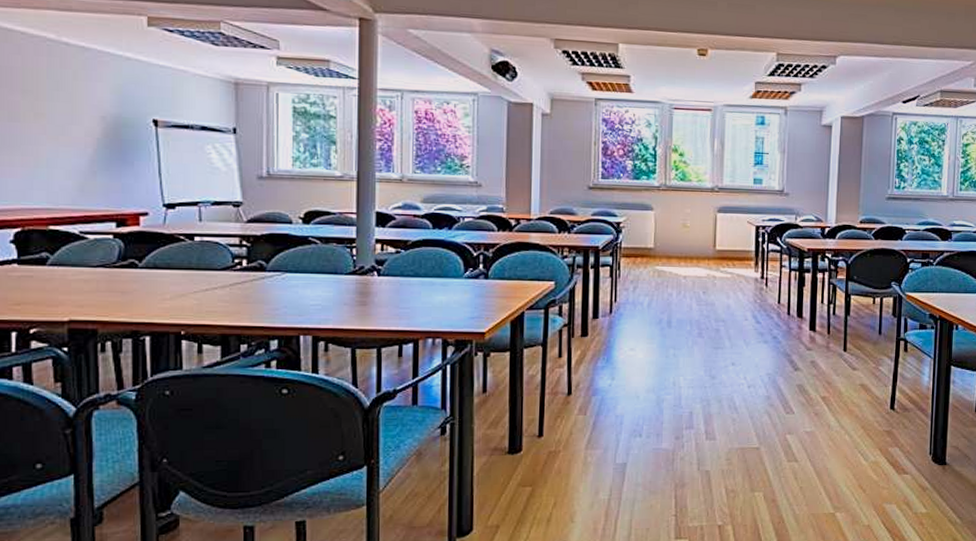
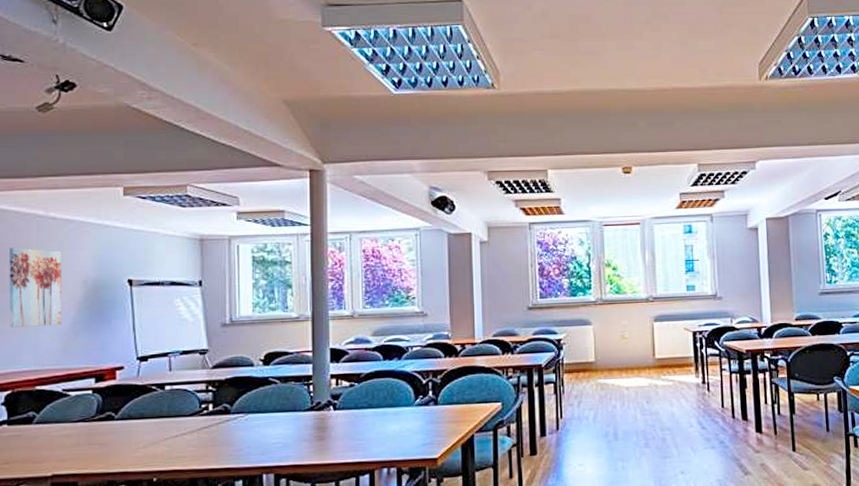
wall art: none [16,72,78,162] -> present [9,247,62,328]

